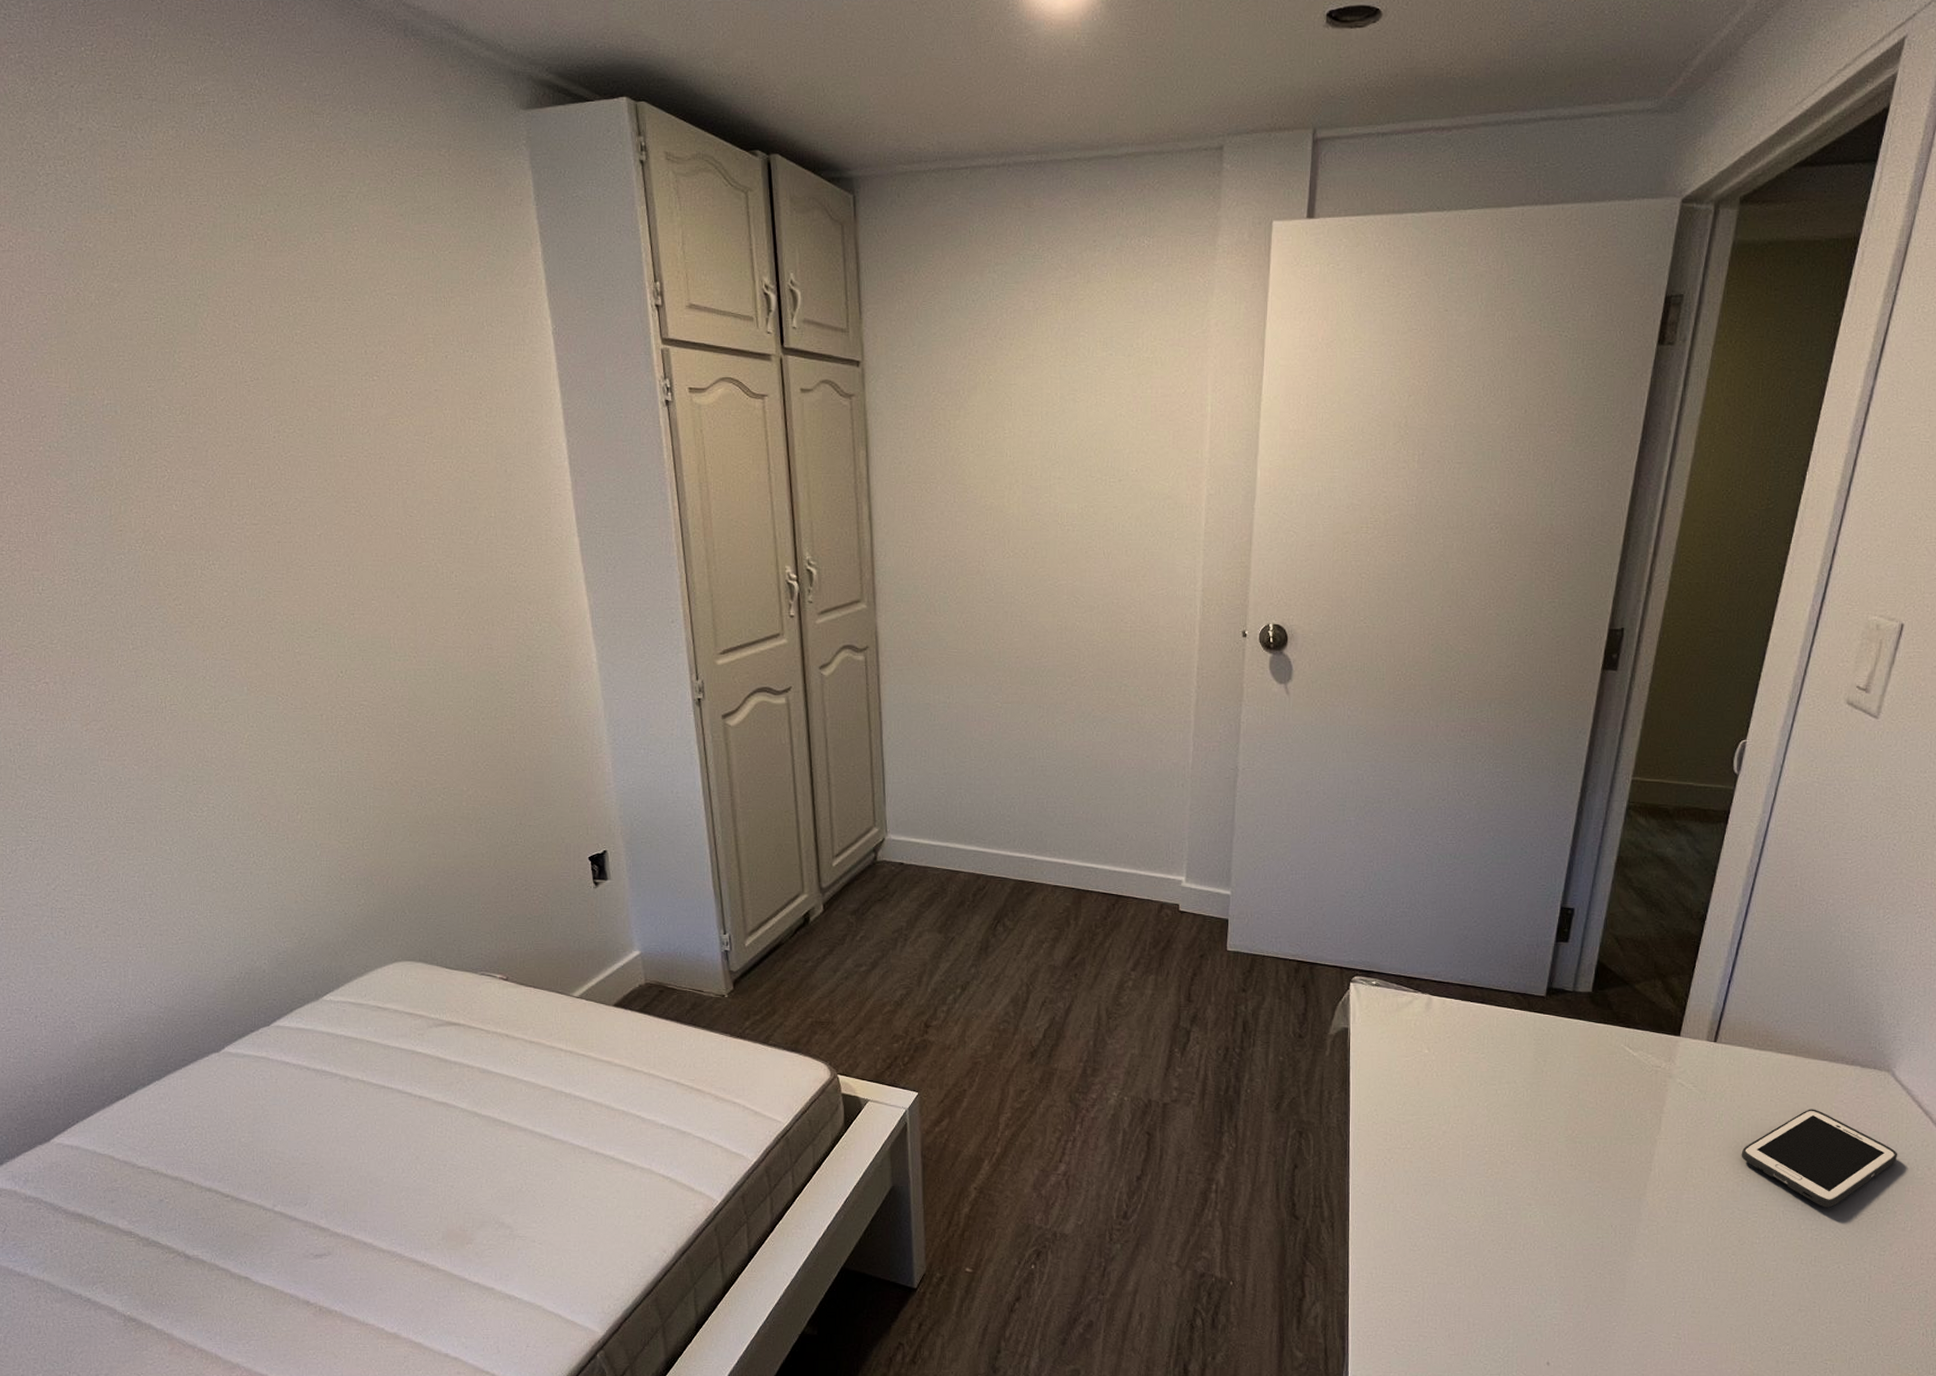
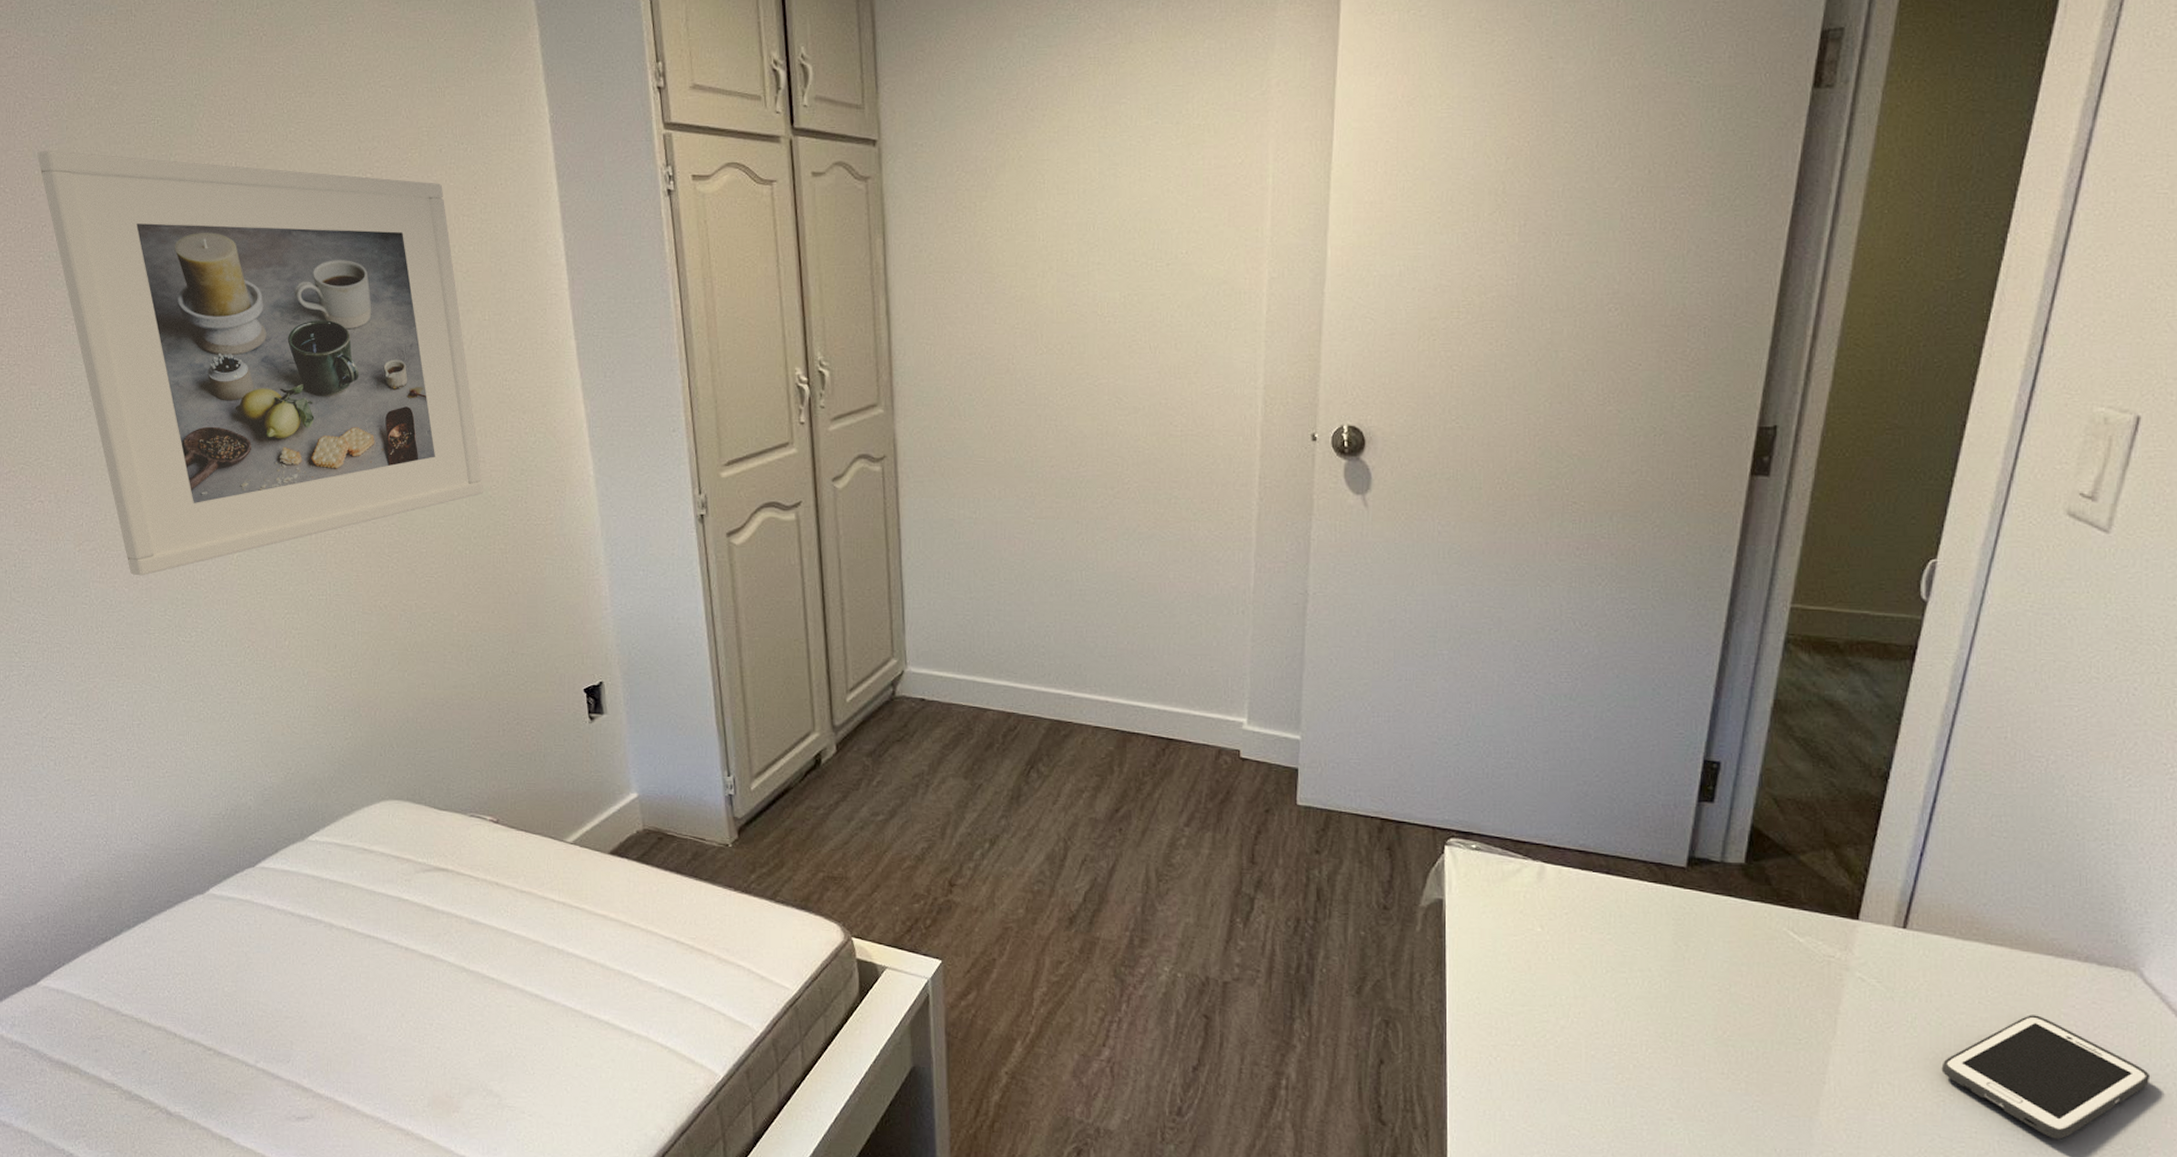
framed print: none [36,344,491,754] -> present [37,151,483,576]

